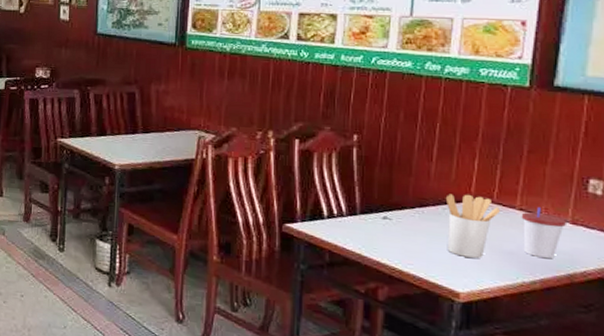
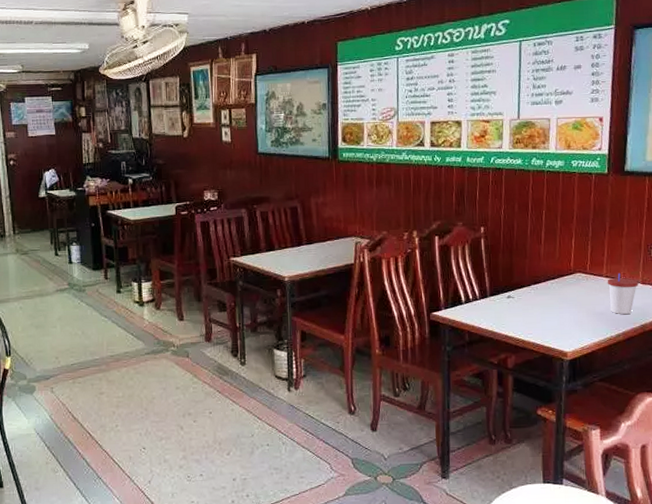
utensil holder: present [445,194,501,258] -> none [552,268,593,322]

